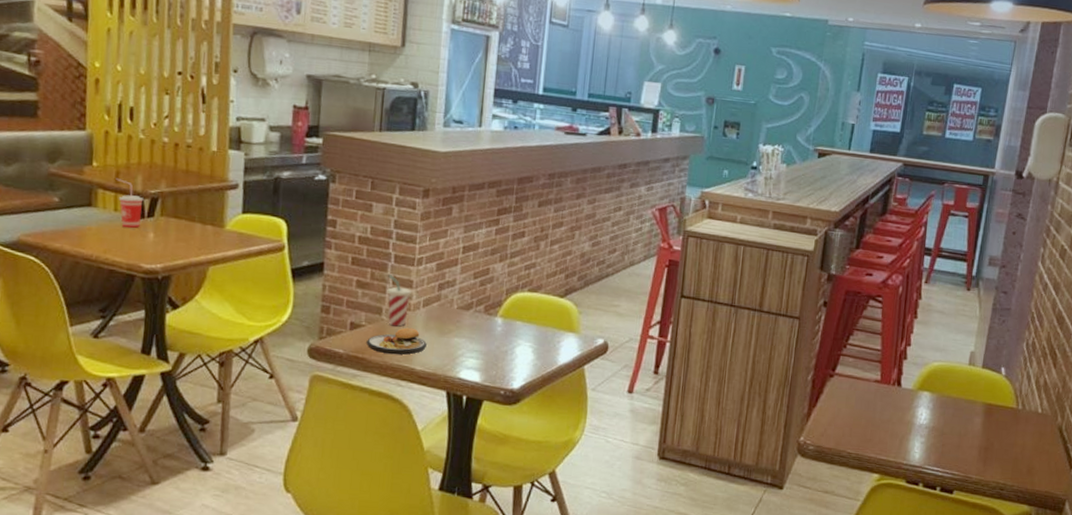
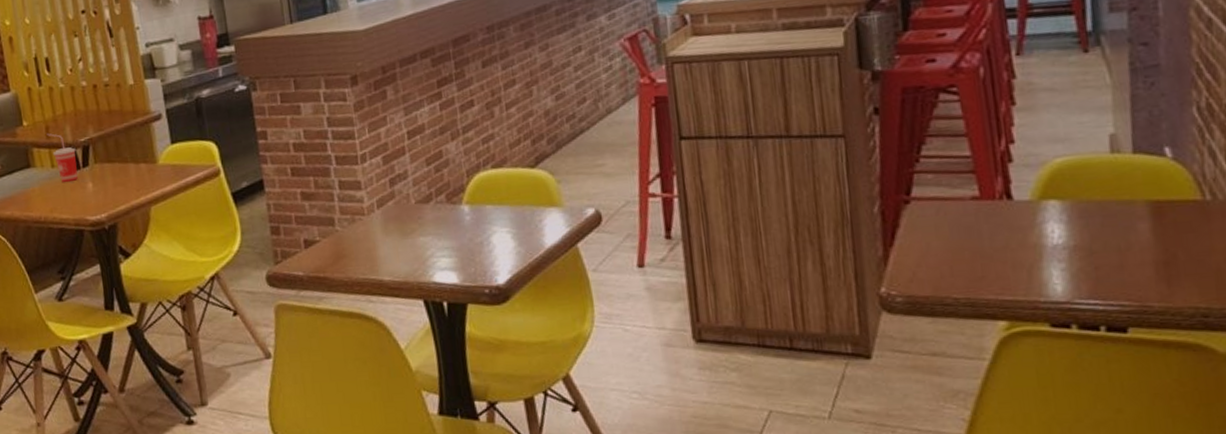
burger: present [366,319,427,355] -> none [325,225,391,268]
beverage cup: present [387,275,412,327] -> none [333,179,363,236]

